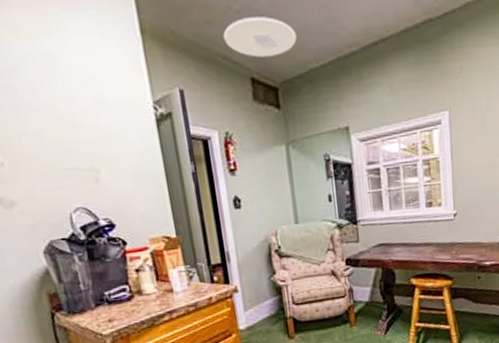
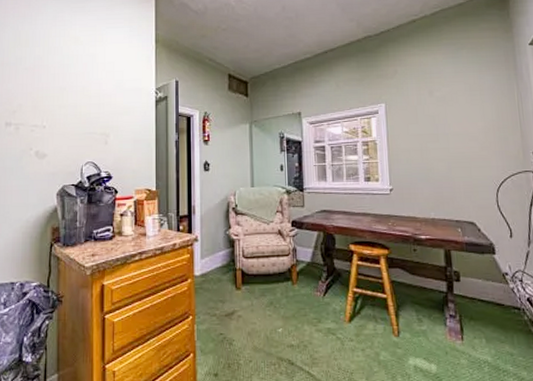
ceiling light: present [223,16,297,58] -> none [212,33,265,60]

